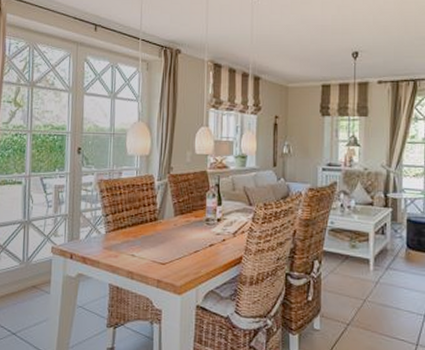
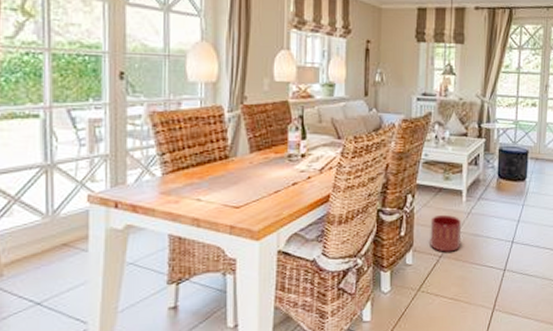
planter: none [337,282,370,321] -> present [430,214,462,252]

